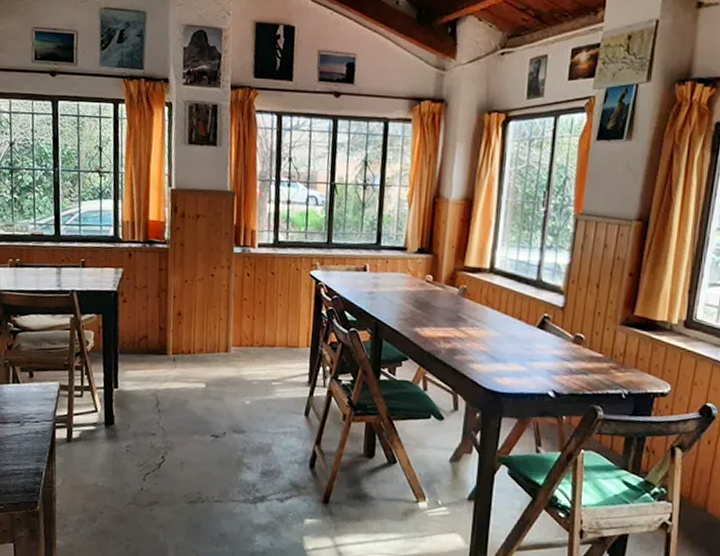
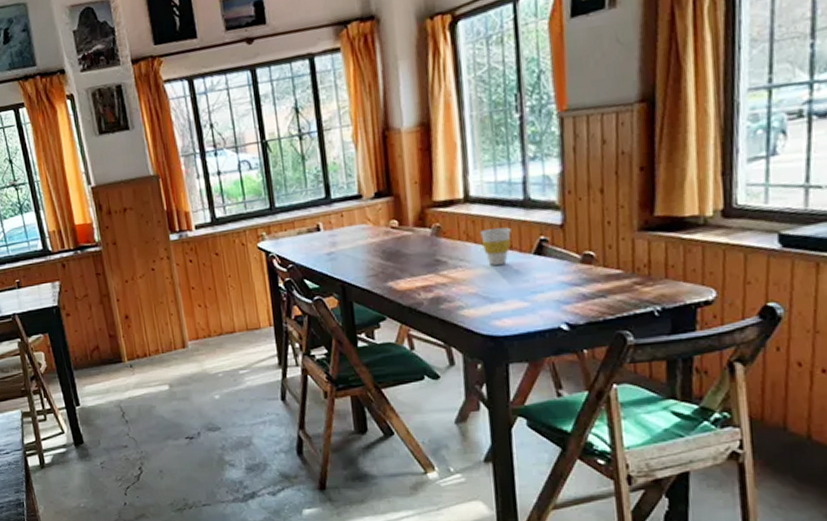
cup: none [497,299,523,331] -> present [480,227,512,265]

